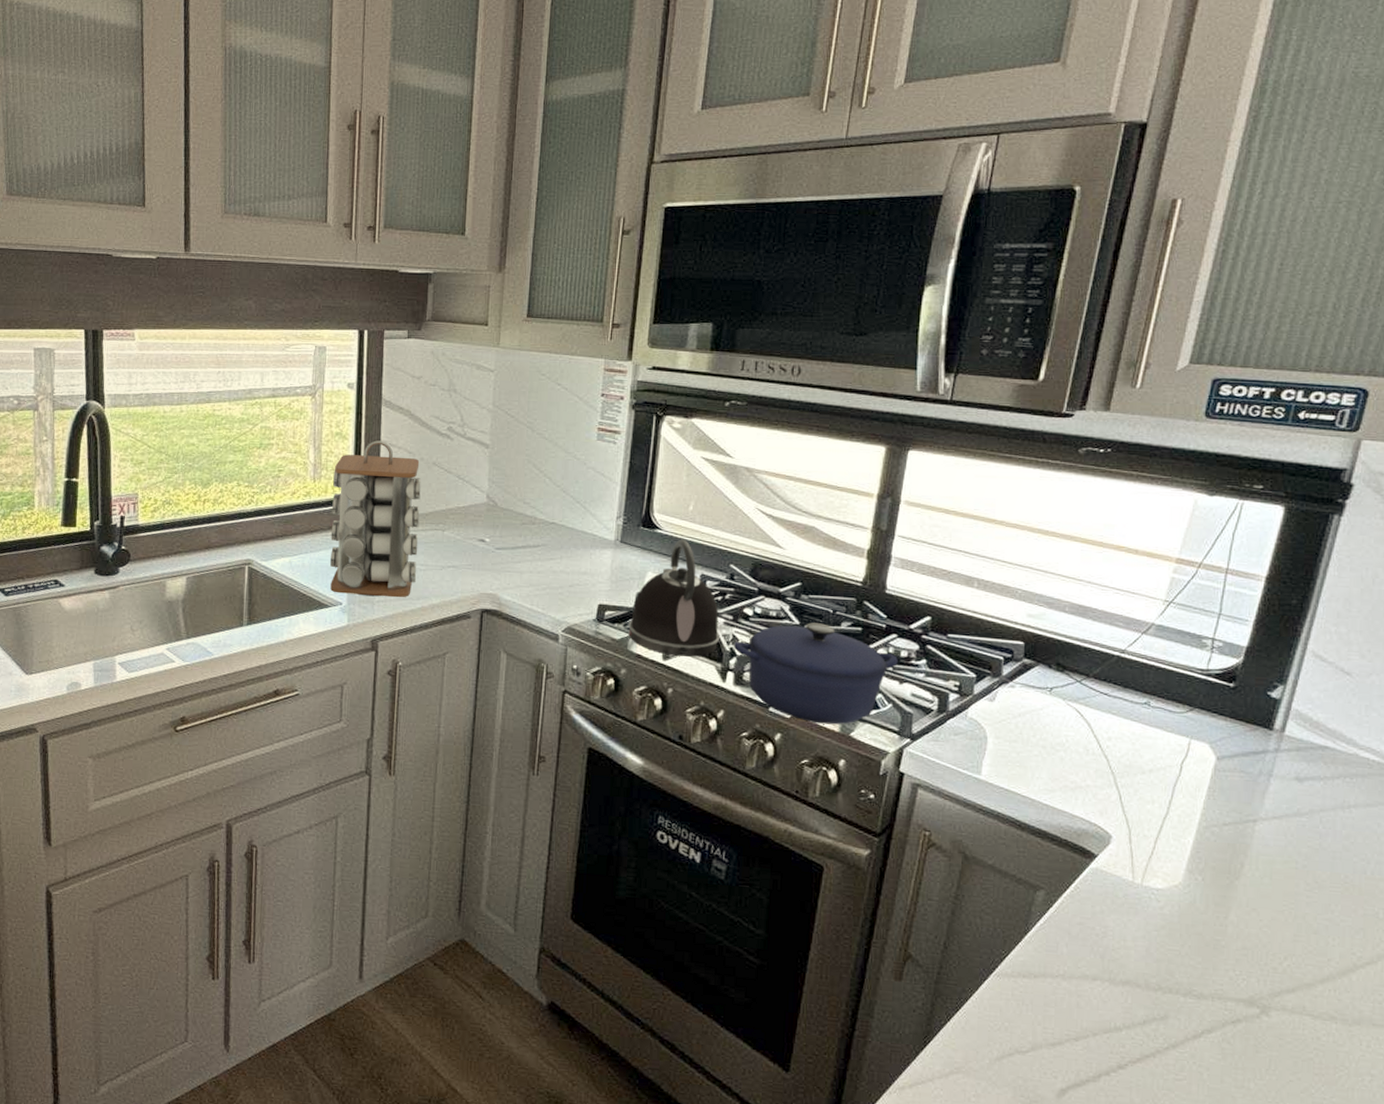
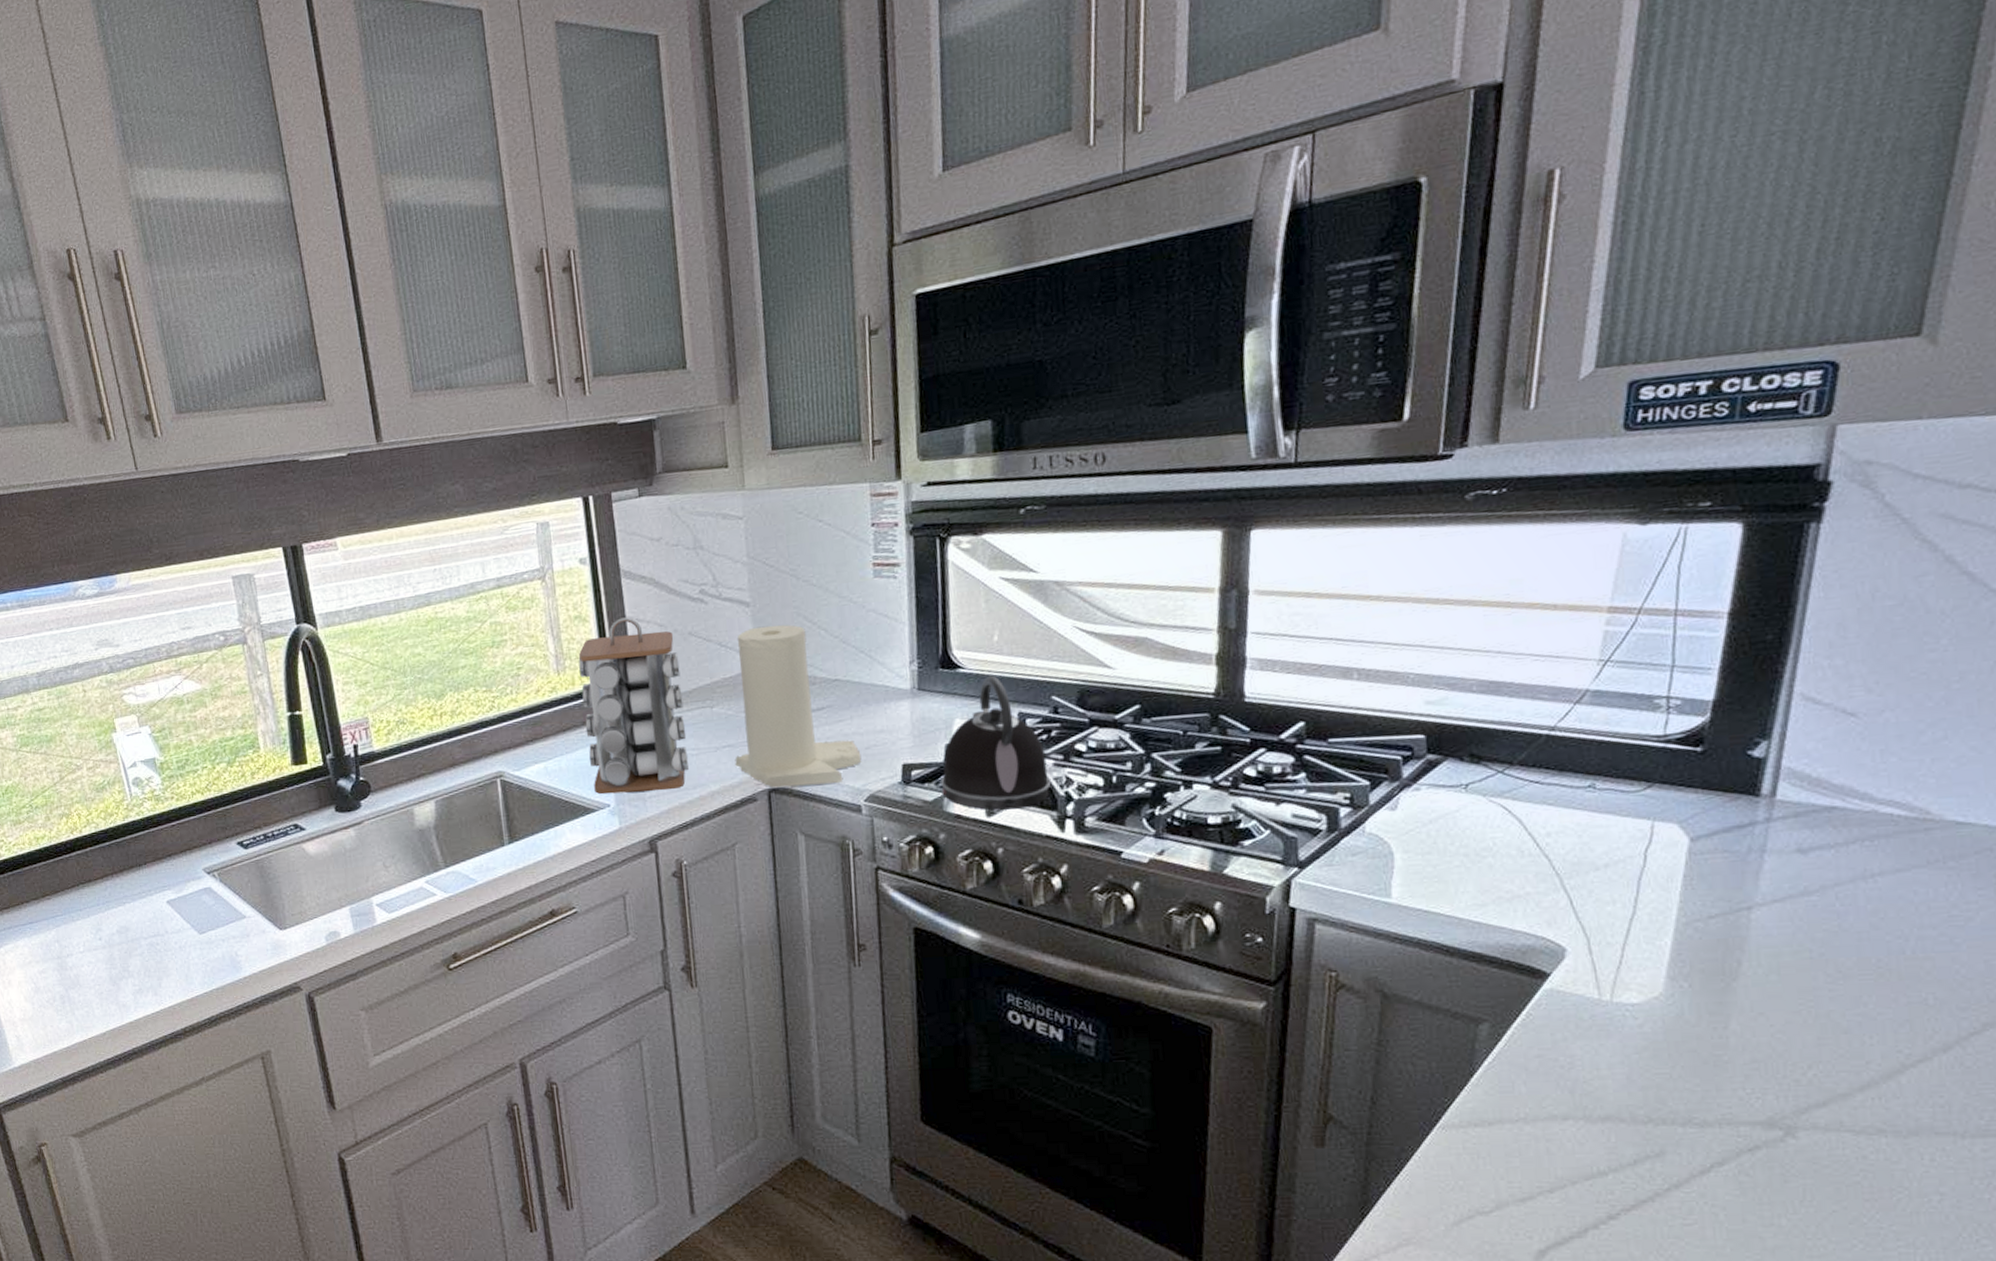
paper towel: none [456,467,565,613] -> present [735,624,862,788]
cooking pot: present [733,623,898,725] -> none [1067,748,1271,865]

